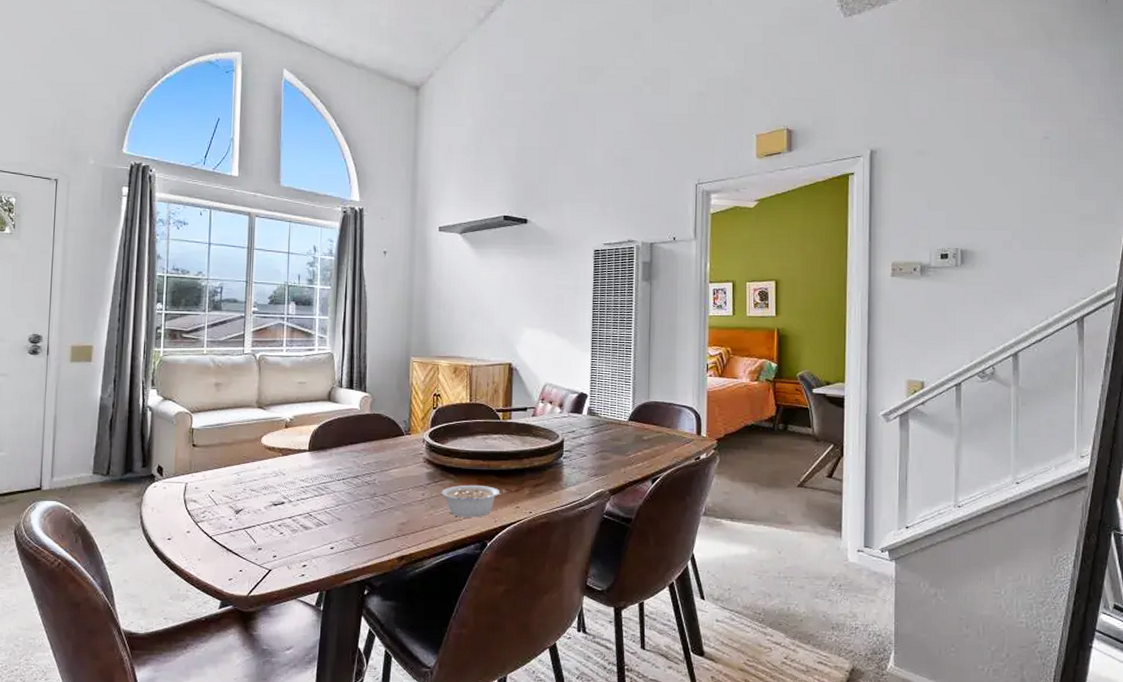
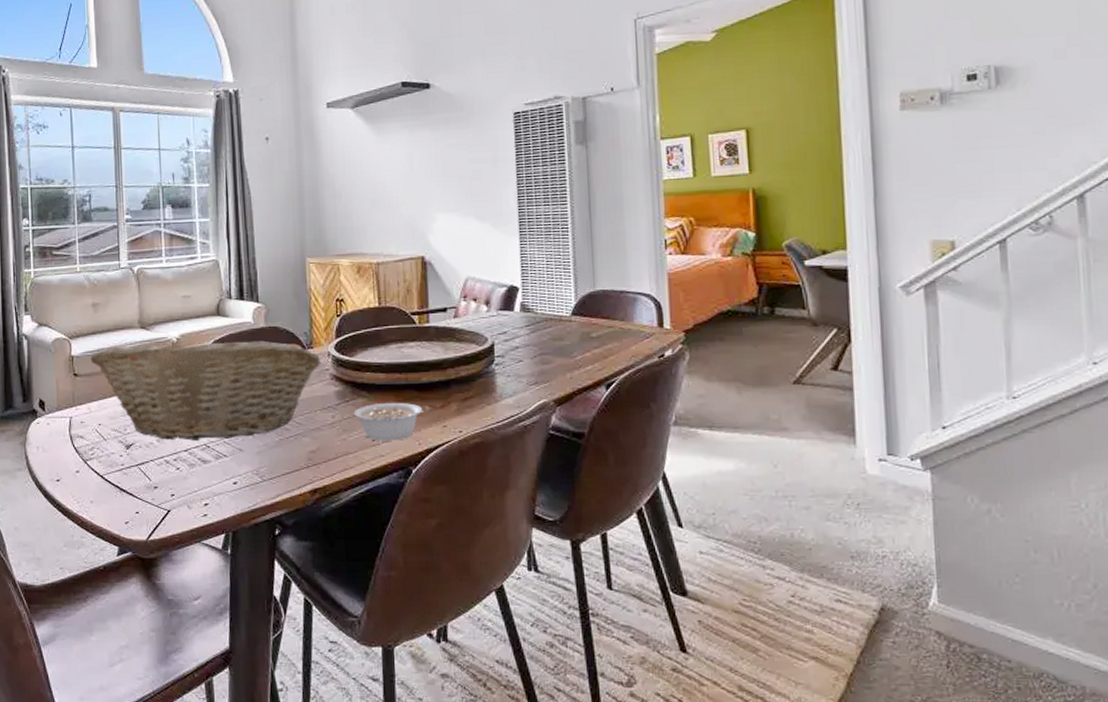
fruit basket: none [209,421,417,509] -> present [90,338,321,441]

